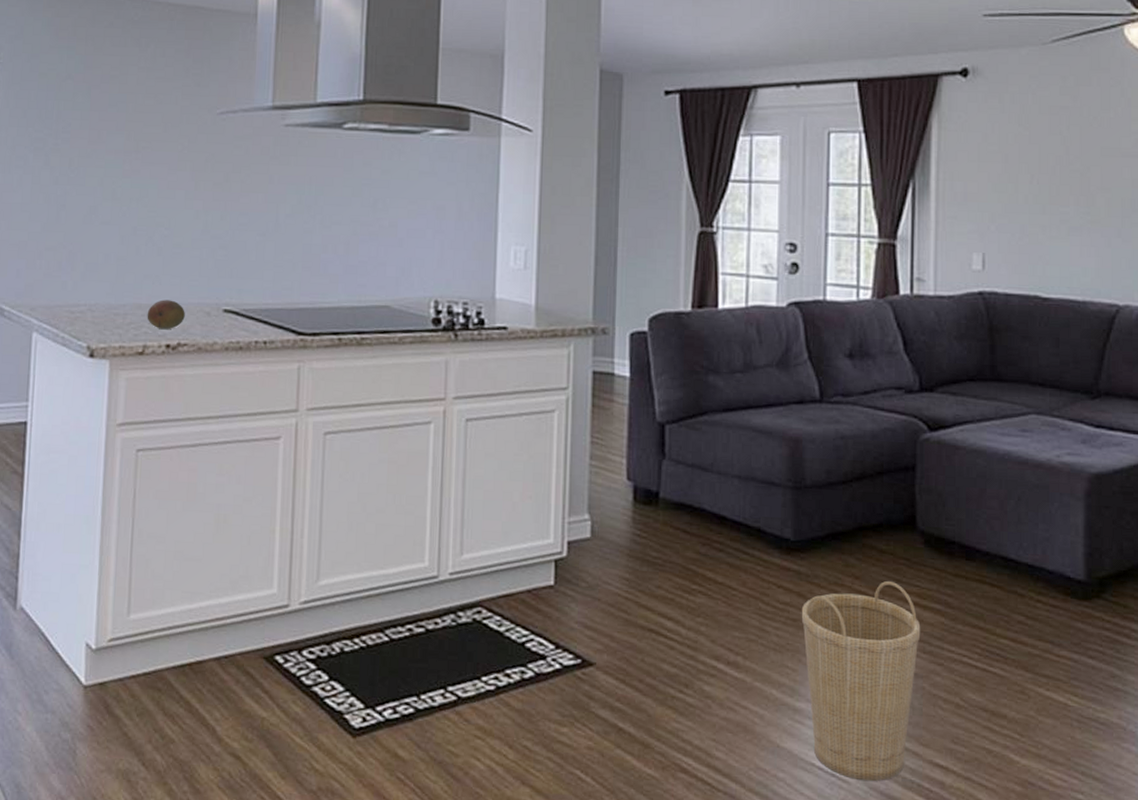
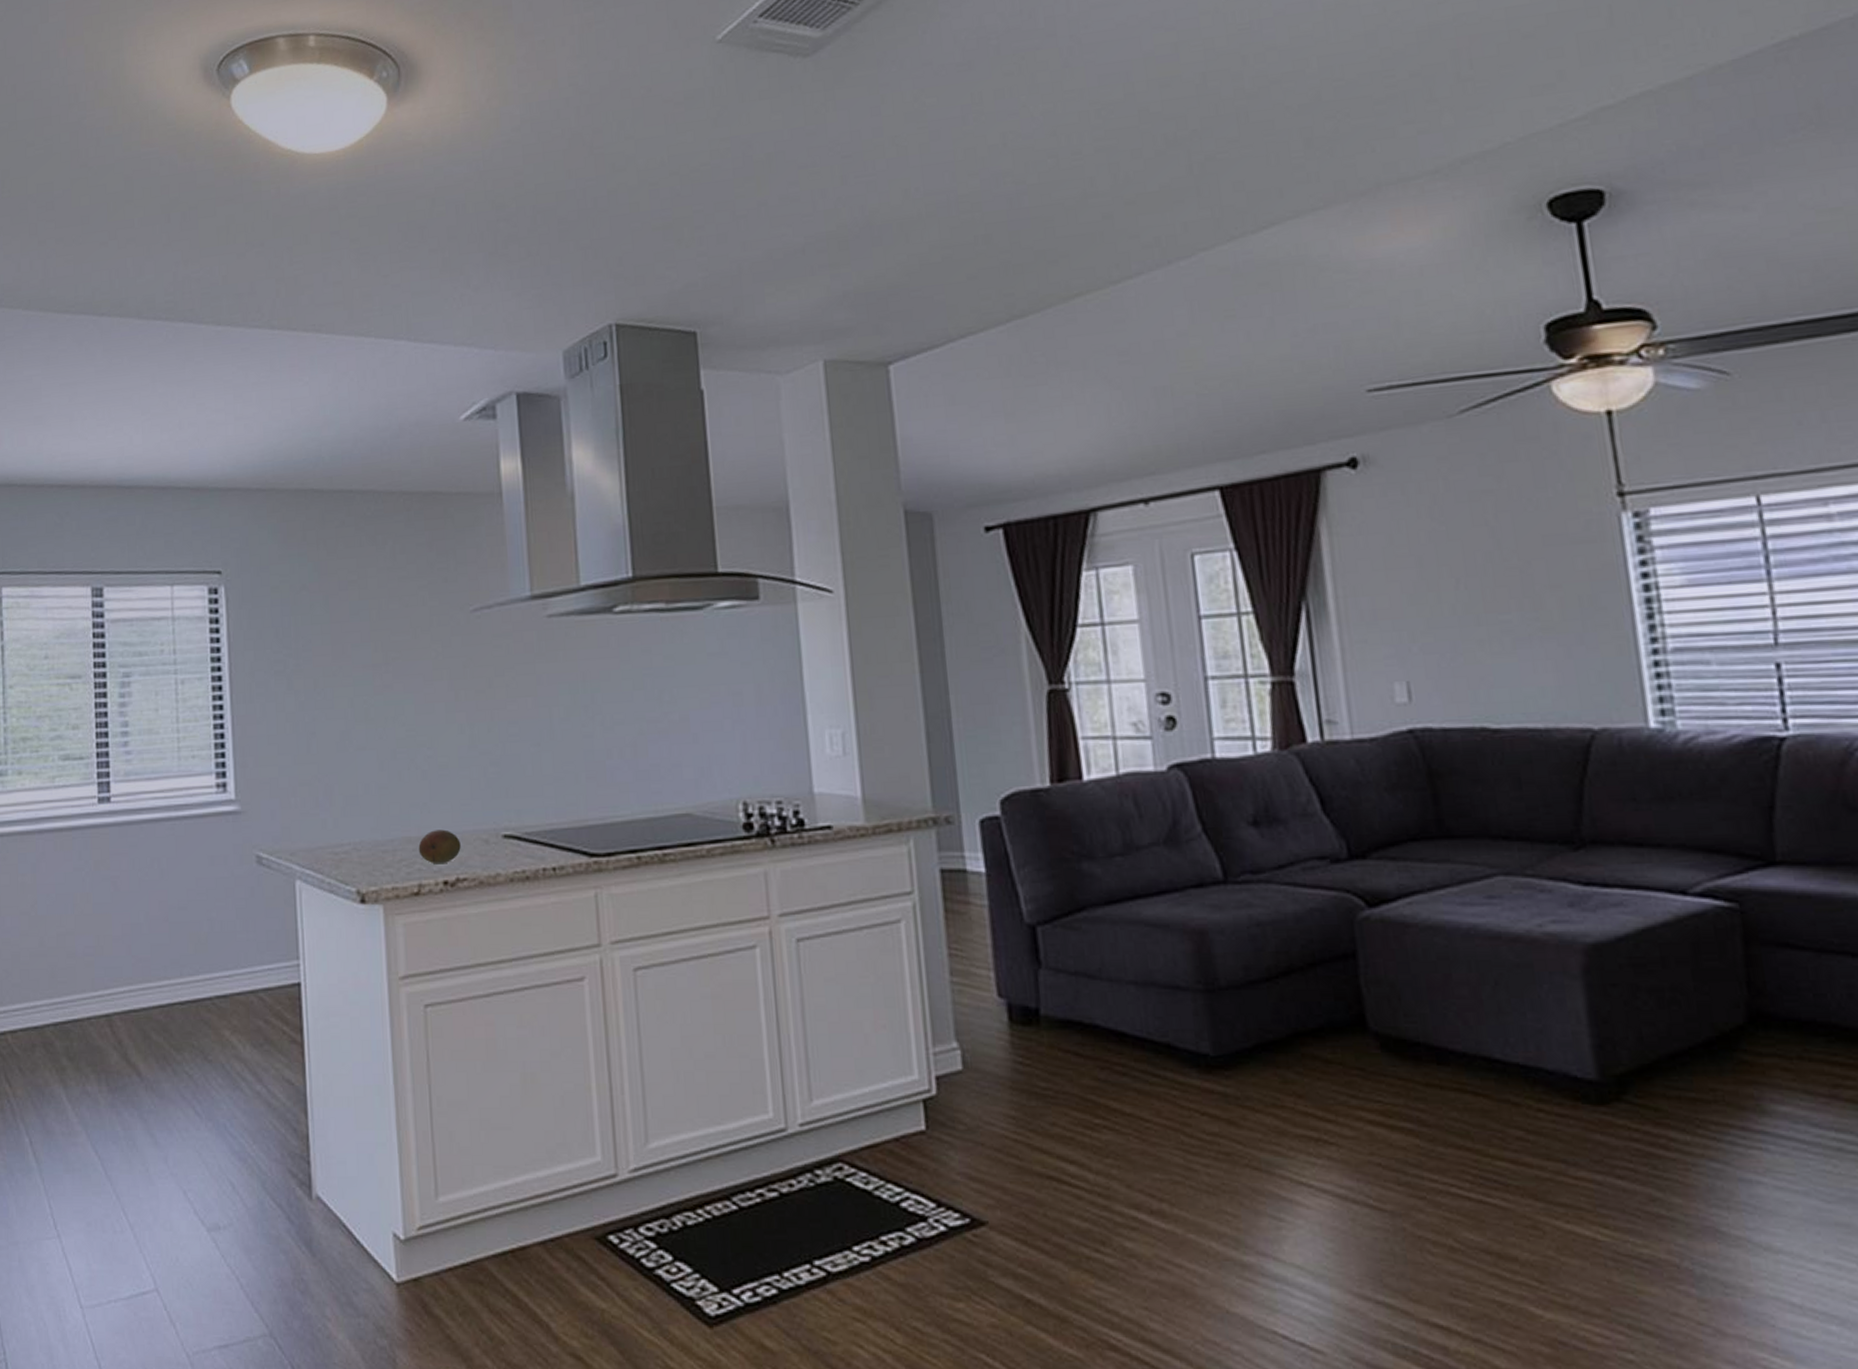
basket: present [801,581,921,781] -> none [1234,1098,1393,1350]

